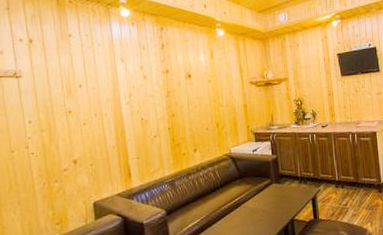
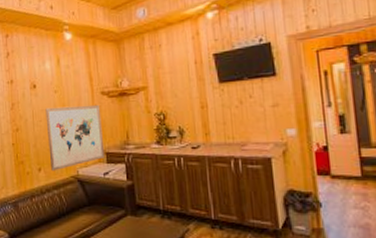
wall art: none [200,92,254,151] -> present [45,104,105,172]

